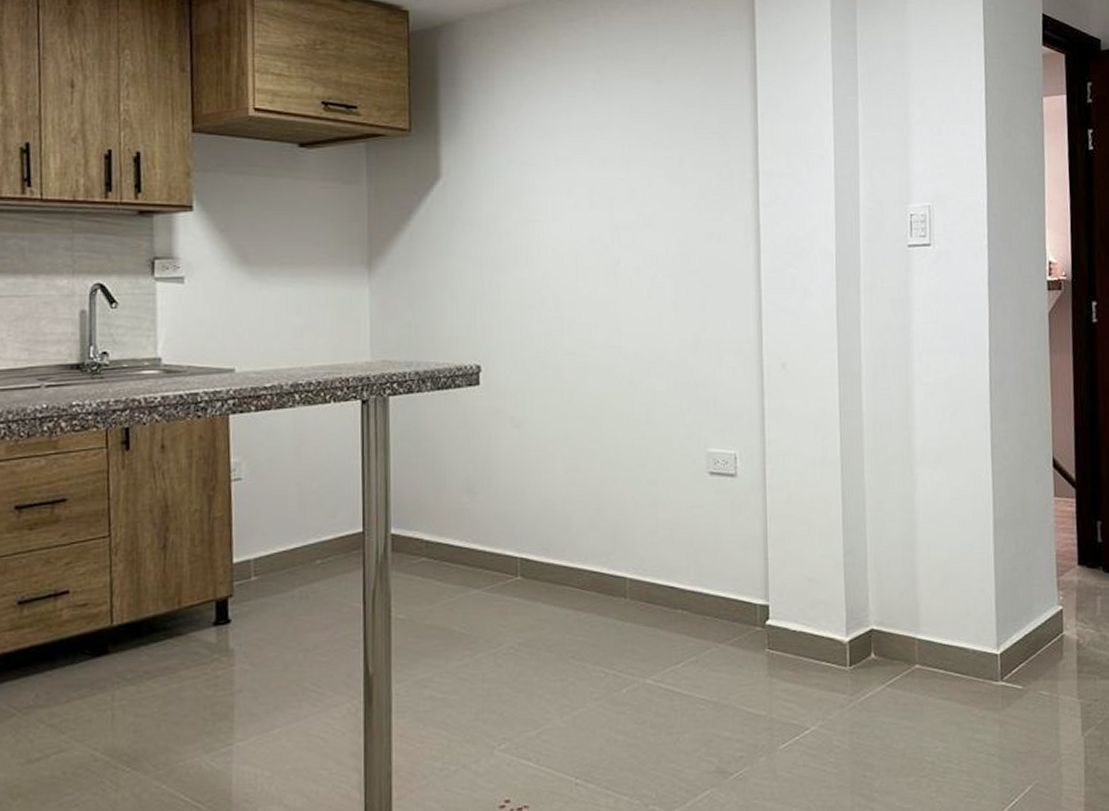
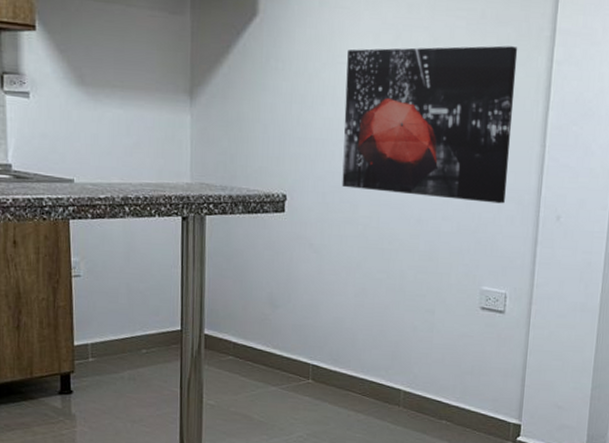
wall art: none [540,191,724,356] -> present [342,45,518,204]

